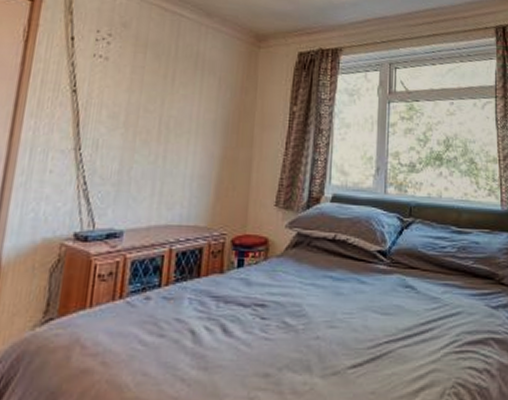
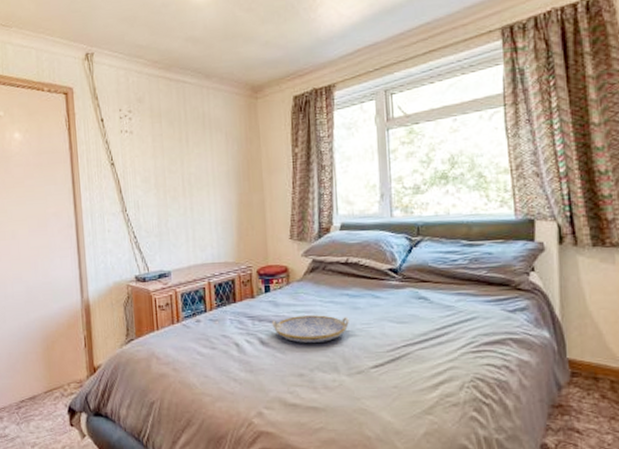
serving tray: none [240,299,330,335] -> present [272,315,349,344]

